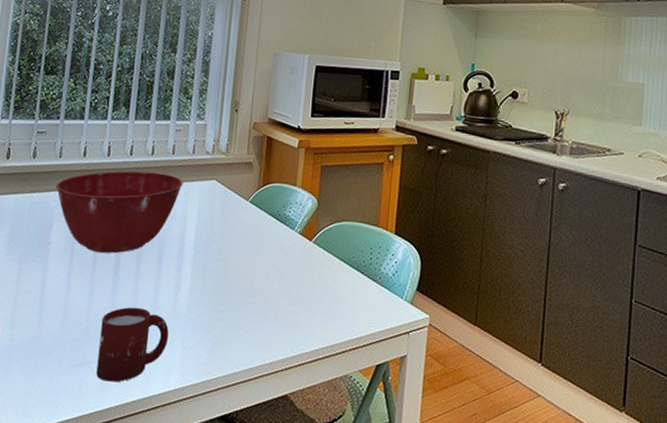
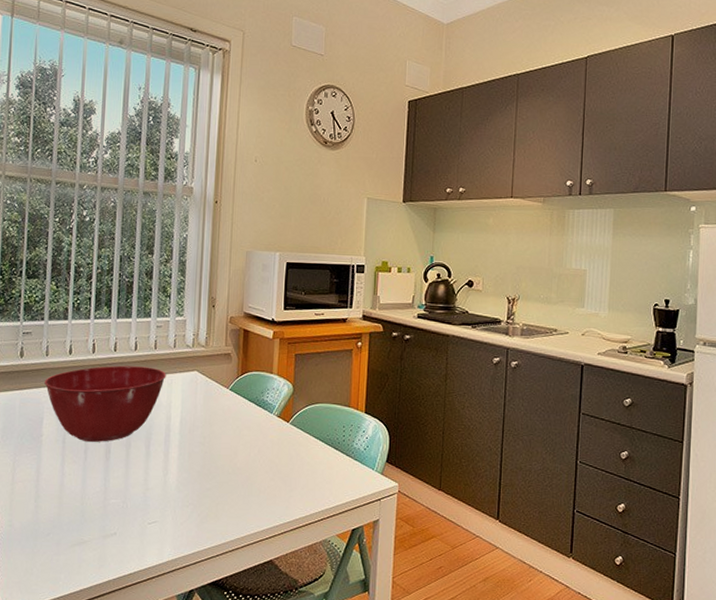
cup: present [96,307,169,382] -> none [93,489,160,558]

